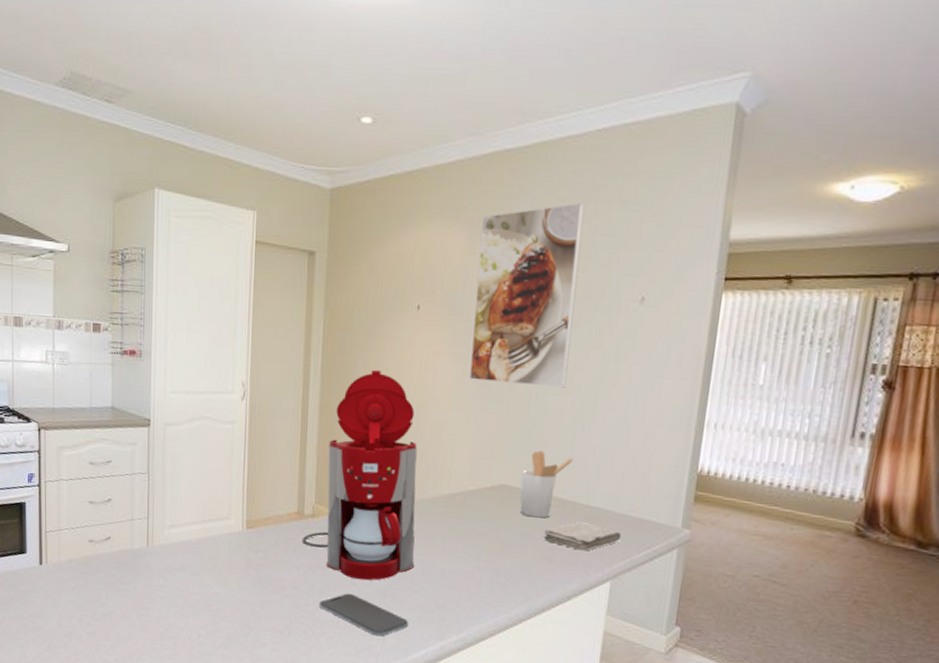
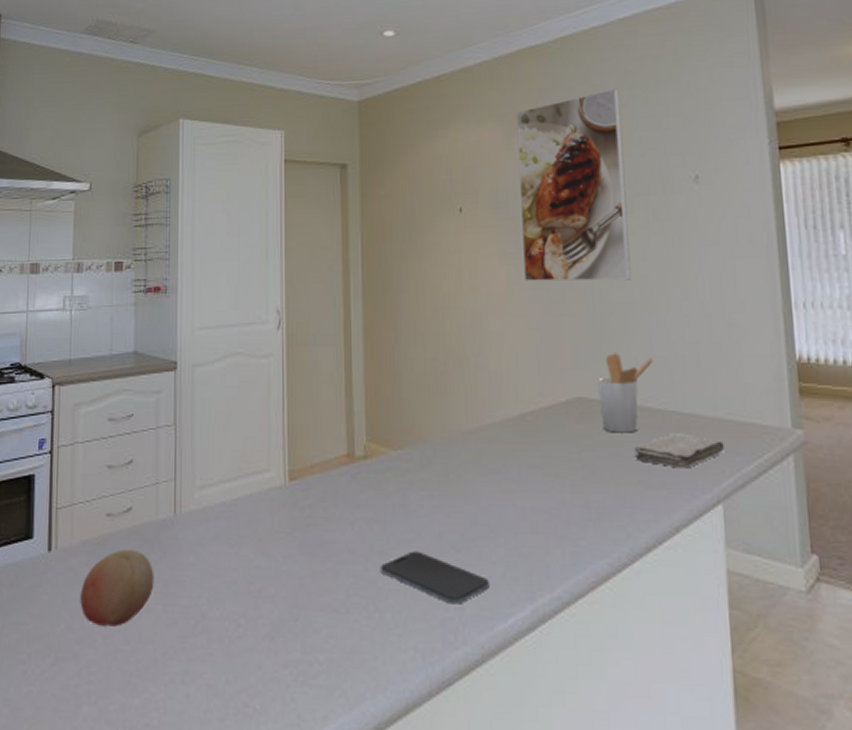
fruit: none [68,569,130,627] -> present [80,549,154,627]
coffee maker: present [302,369,417,581] -> none [354,281,490,532]

